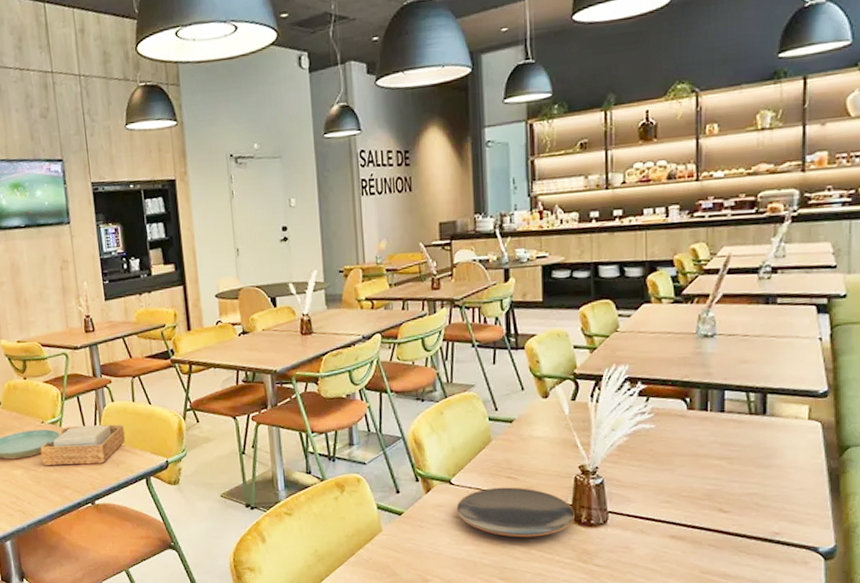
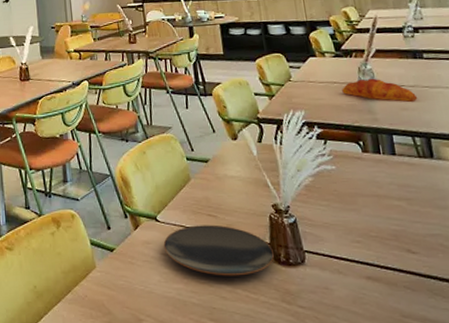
croissant: none [676,327,761,354] -> present [342,78,418,102]

